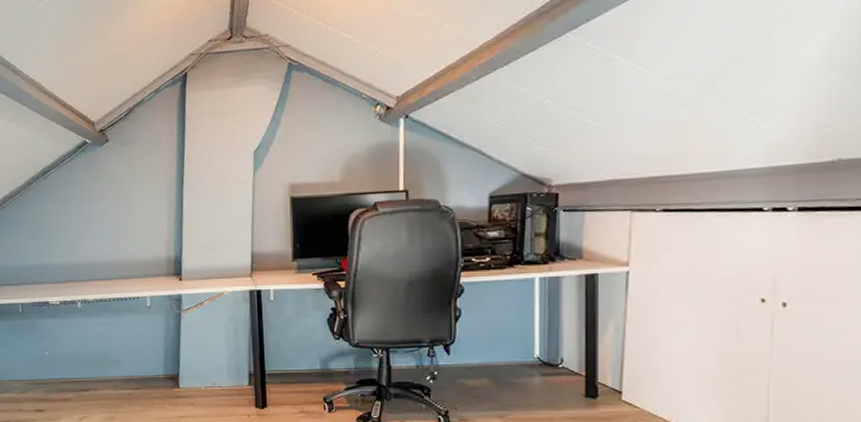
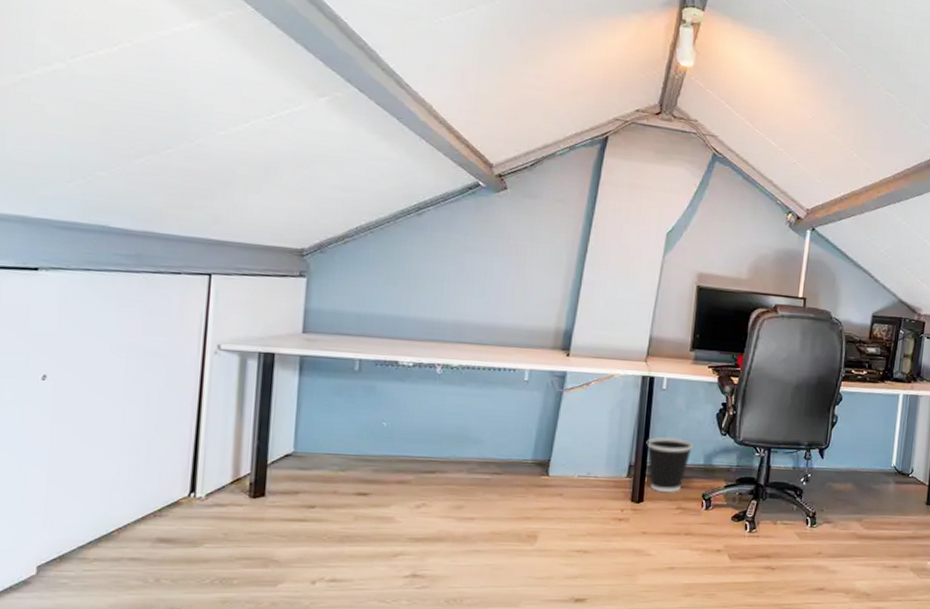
wastebasket: none [262,345,307,397] -> present [646,437,693,492]

